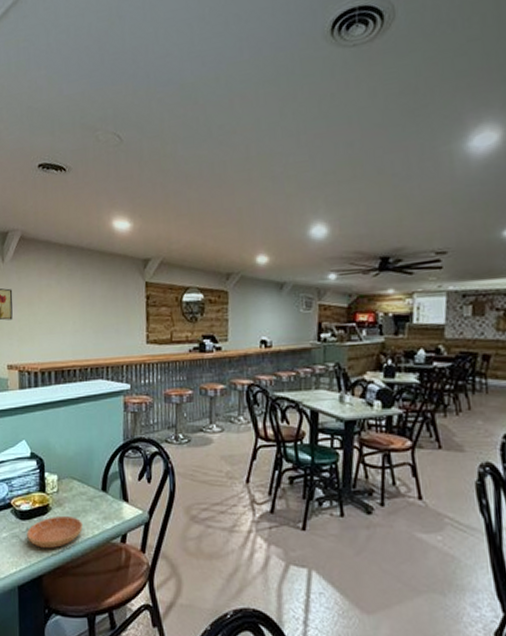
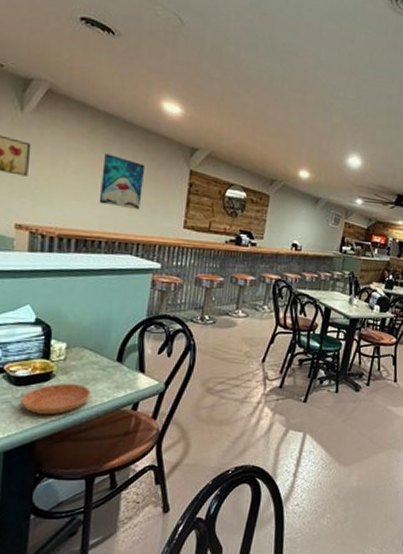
wall art: none [69,283,106,334] -> present [99,154,146,210]

